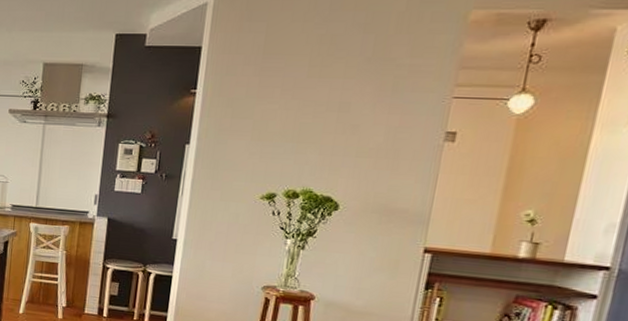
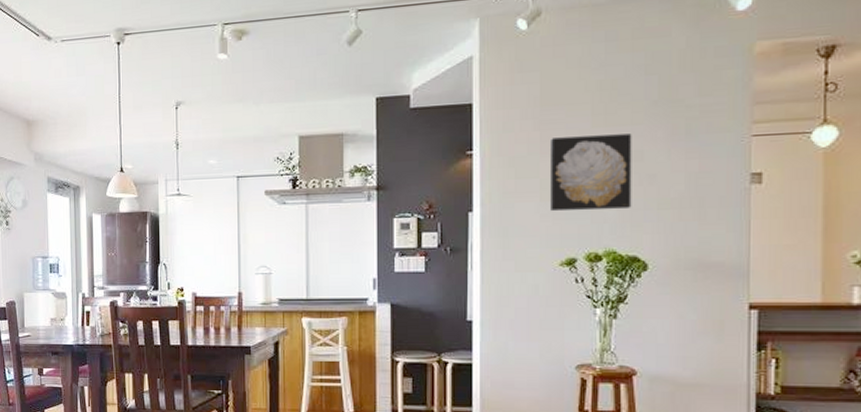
wall art: none [259,84,343,154] -> present [551,134,632,212]

